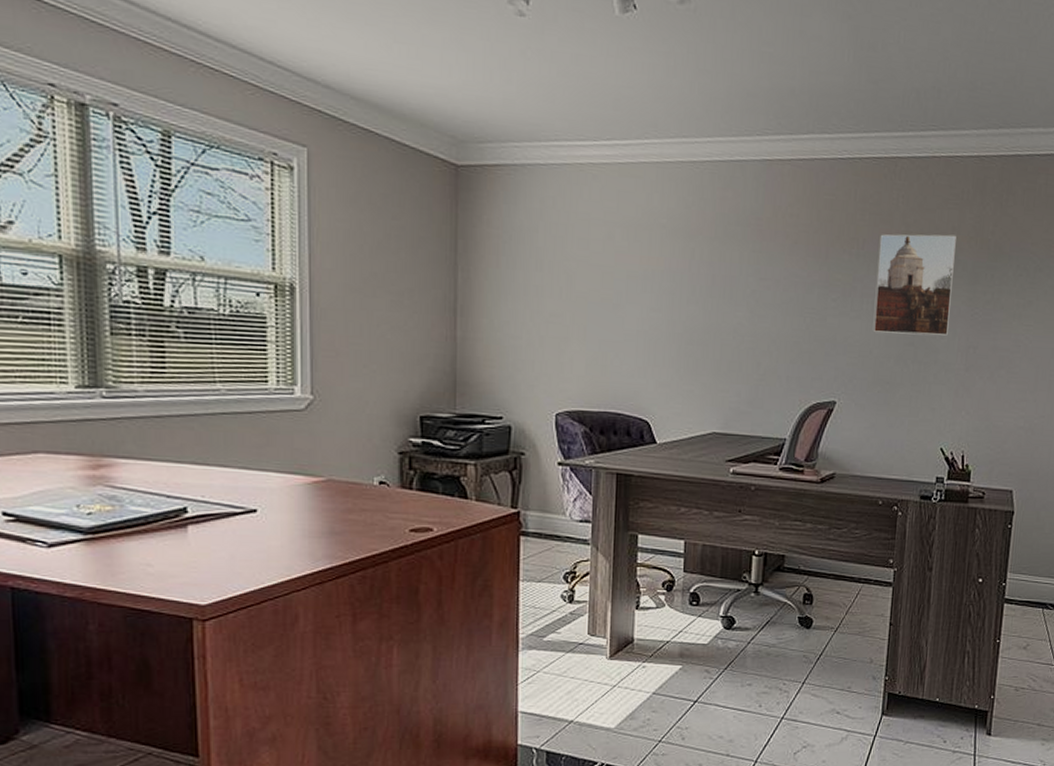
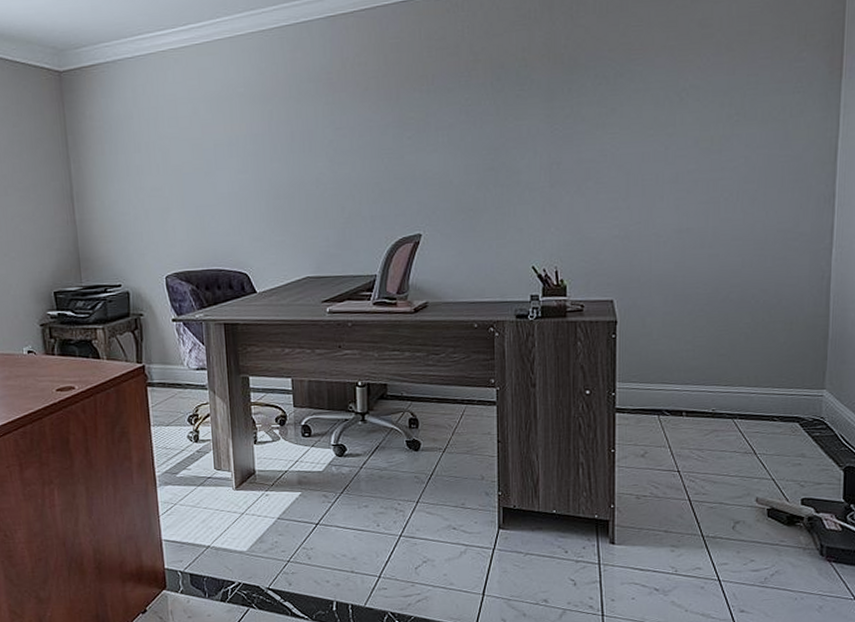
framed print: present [872,234,956,336] -> none [448,55,530,164]

